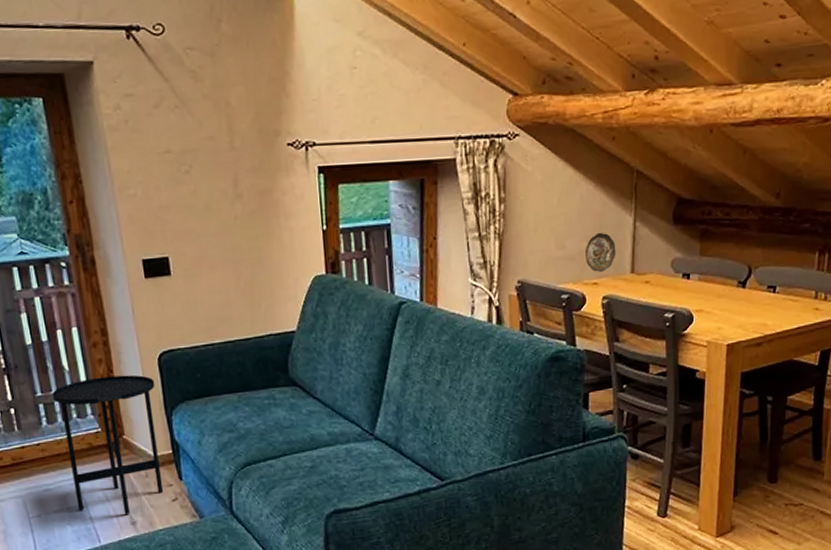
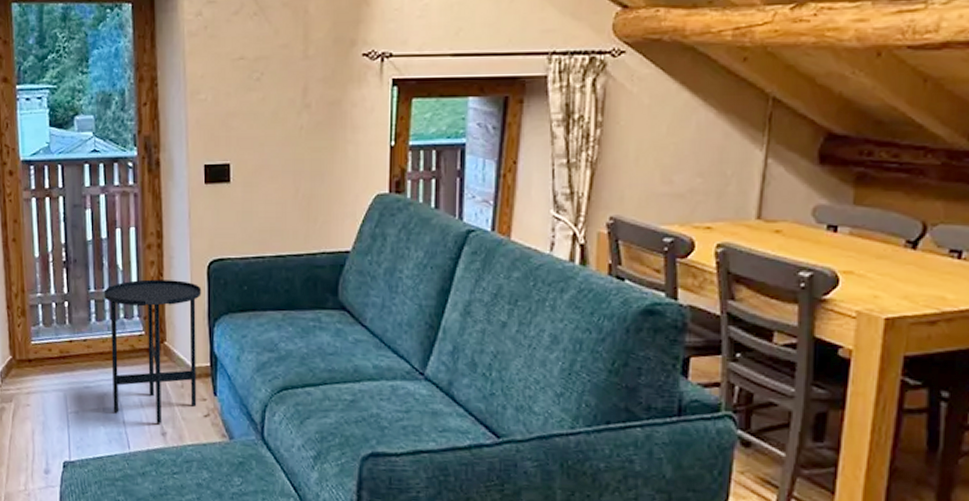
decorative plate: present [585,232,616,272] -> none [698,167,739,214]

